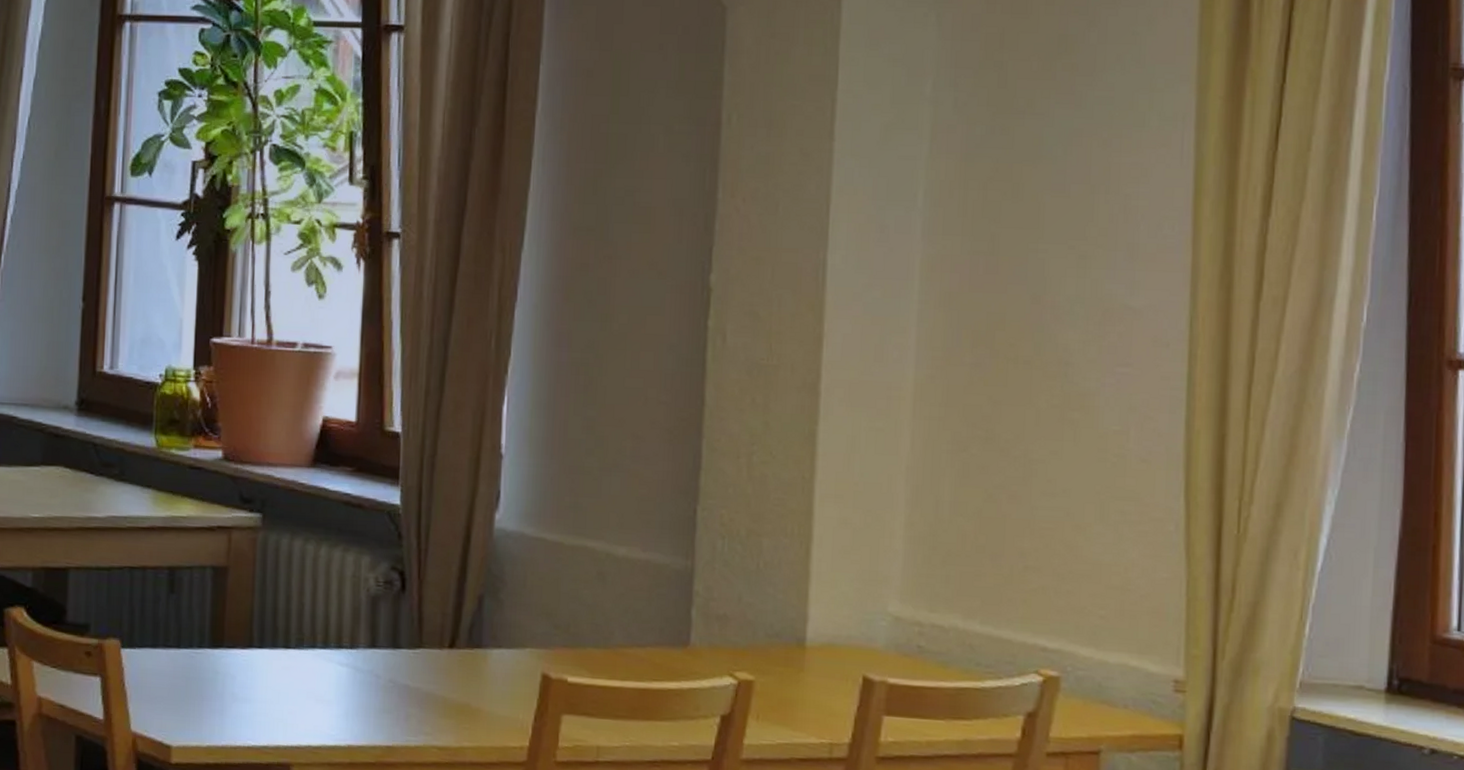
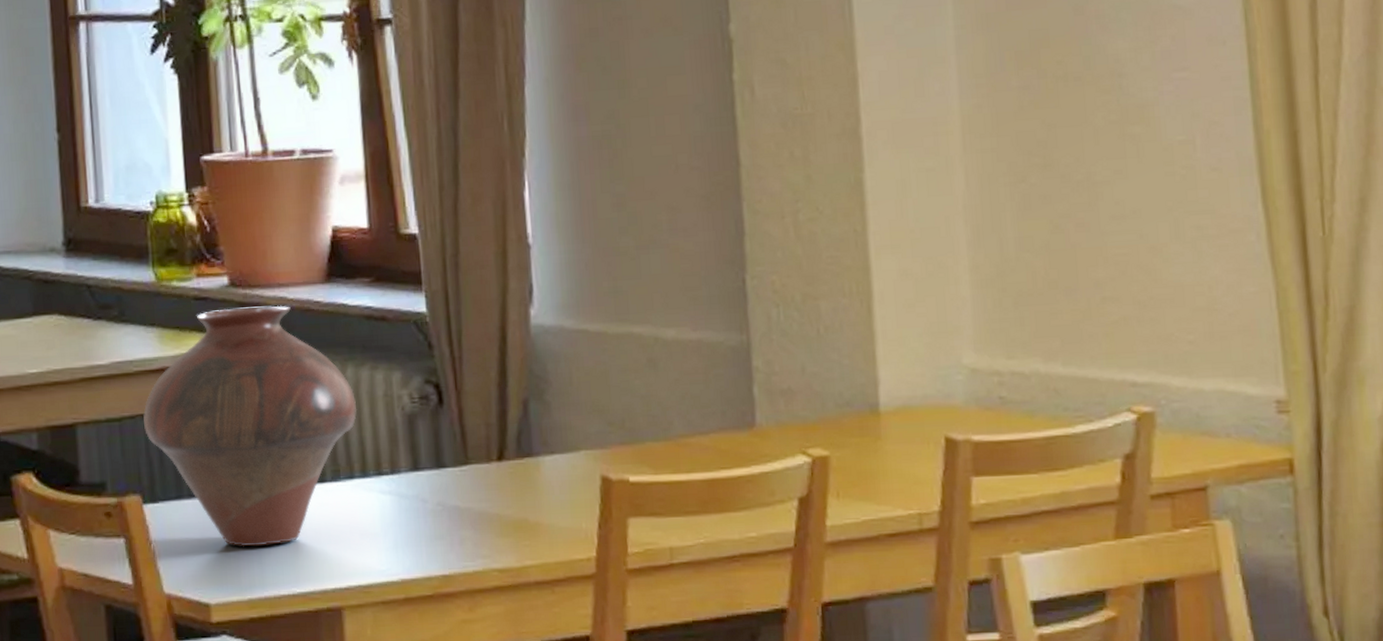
vase: none [130,480,326,699] -> present [143,305,357,547]

